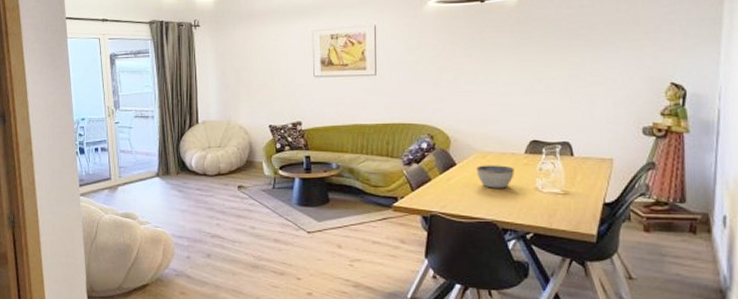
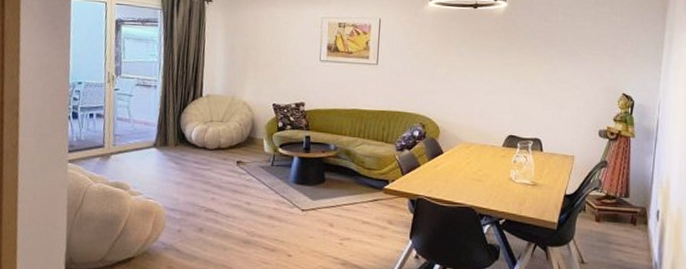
bowl: present [477,165,514,188] -> none [460,155,493,177]

